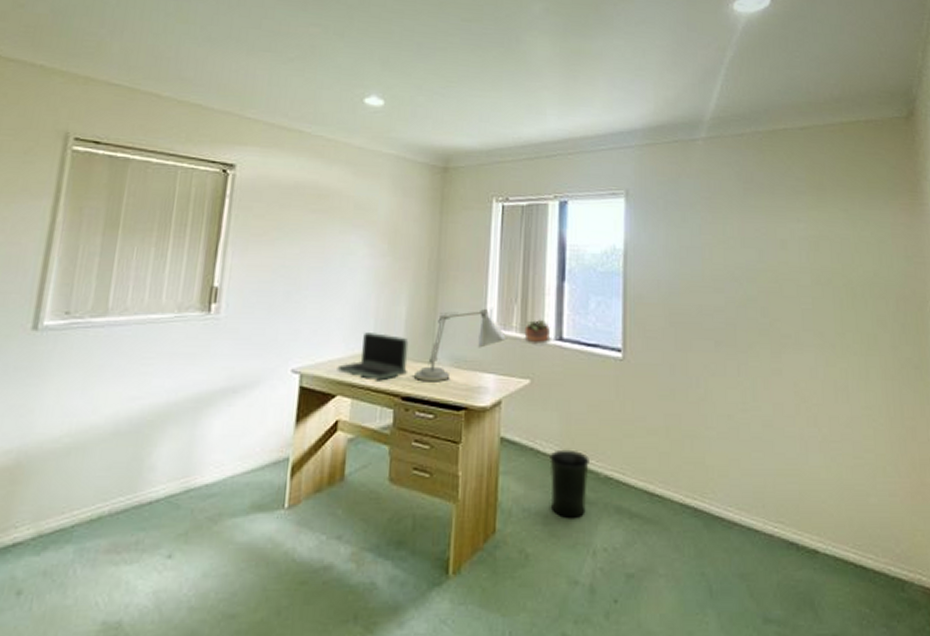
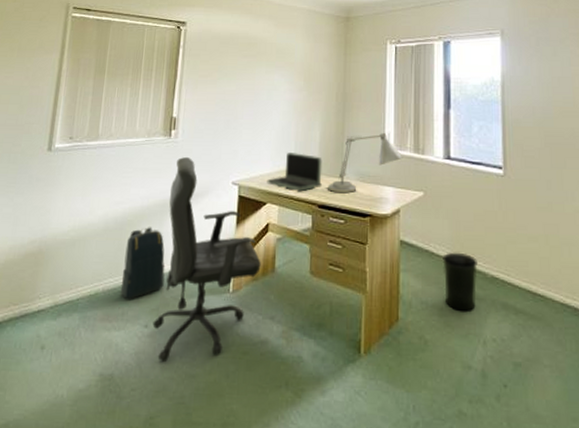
backpack: none [134,429,198,523] -> present [120,227,165,299]
office chair: none [178,338,327,600] -> present [152,157,261,361]
succulent plant: present [519,319,552,347] -> none [413,141,442,164]

